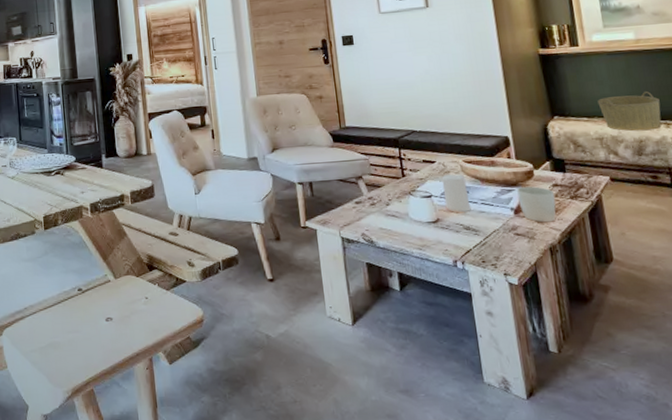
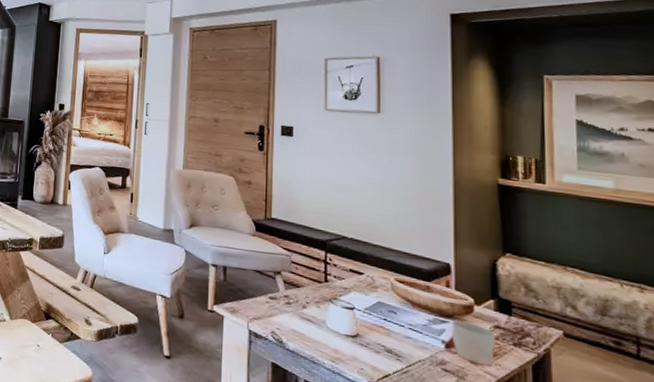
candle: present [441,174,471,213] -> none [368,289,396,334]
basket: present [597,92,661,132] -> none [560,244,636,292]

